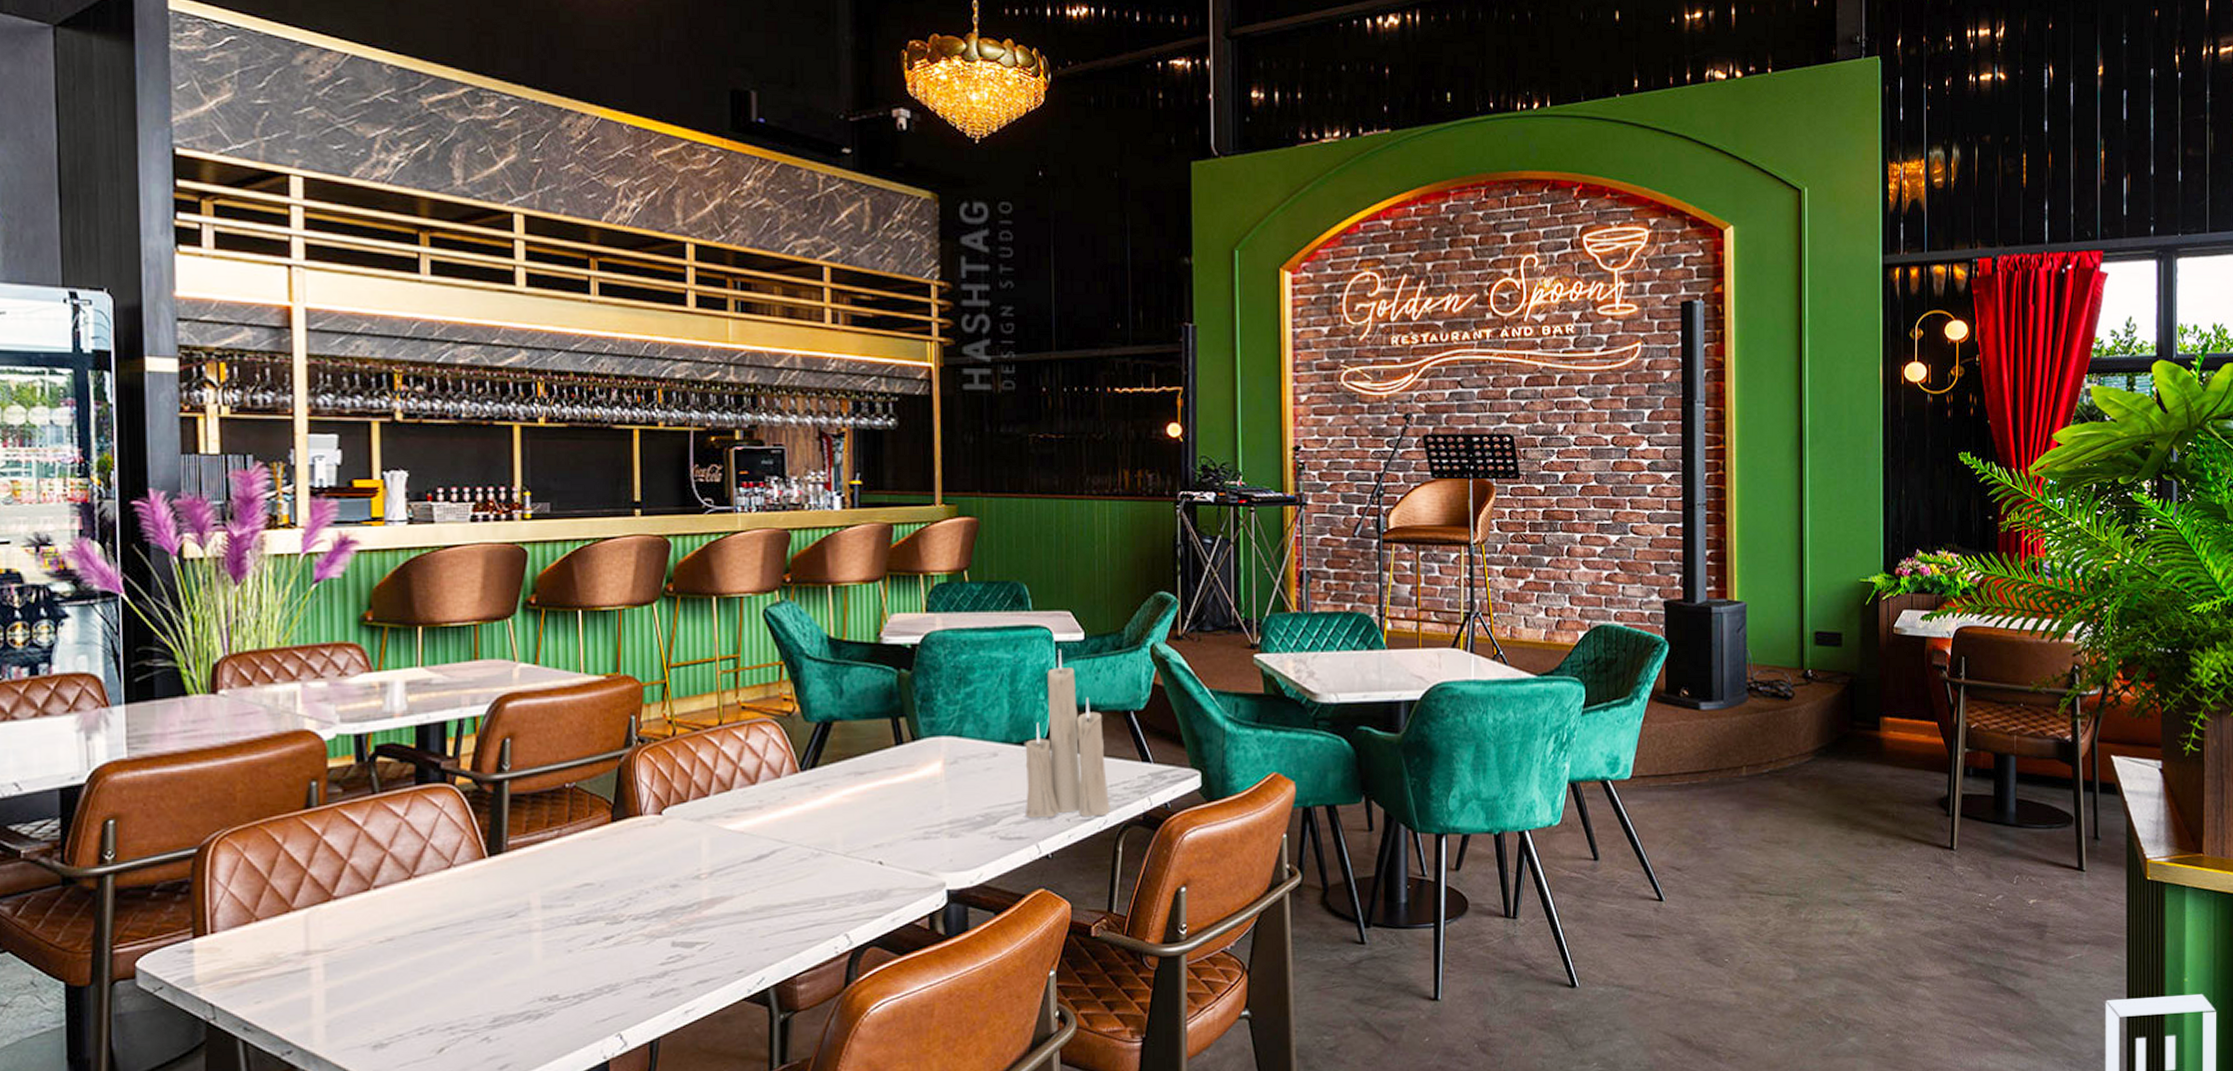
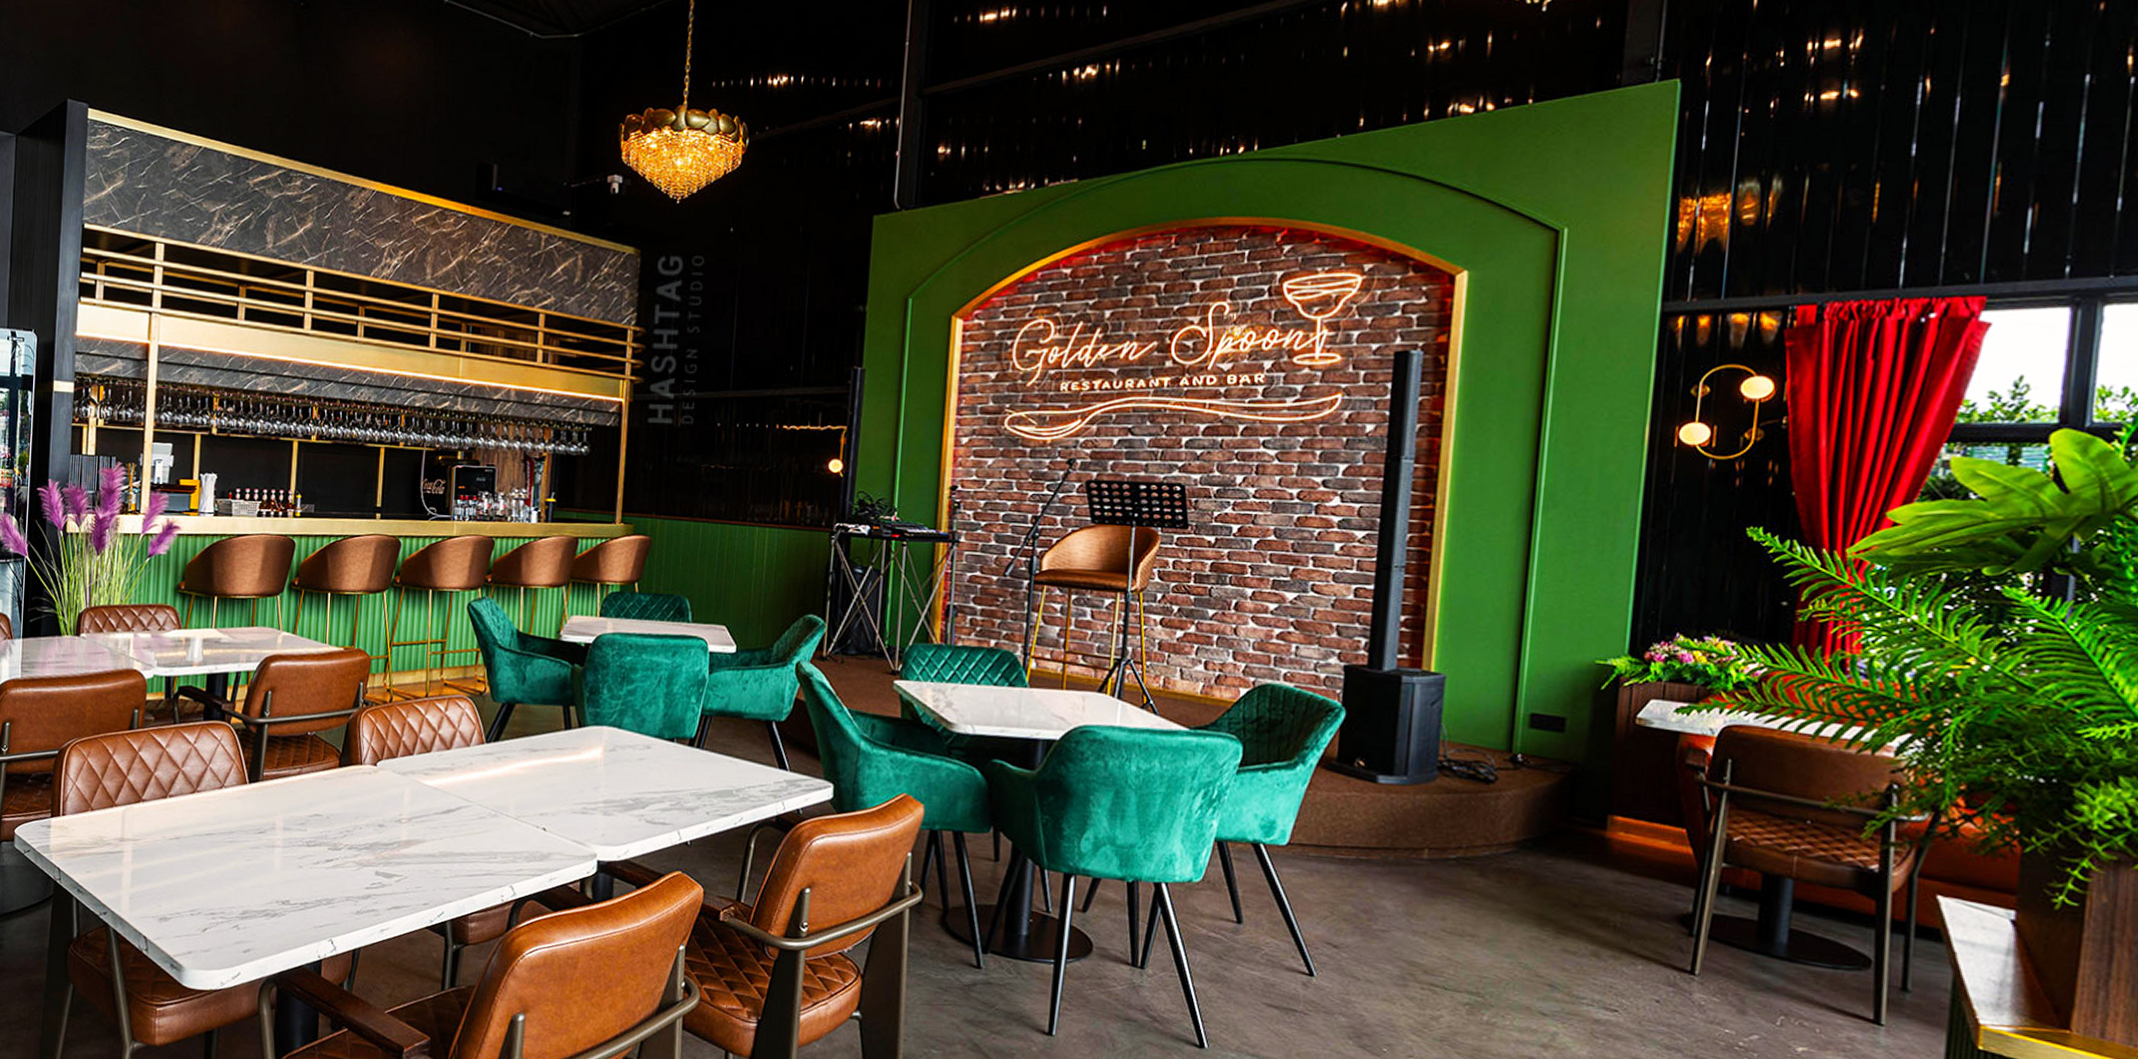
candle: present [1024,649,1110,818] -> none [669,659,747,813]

